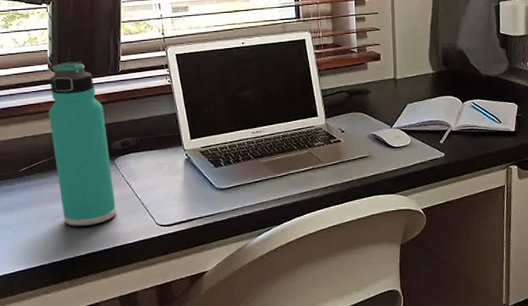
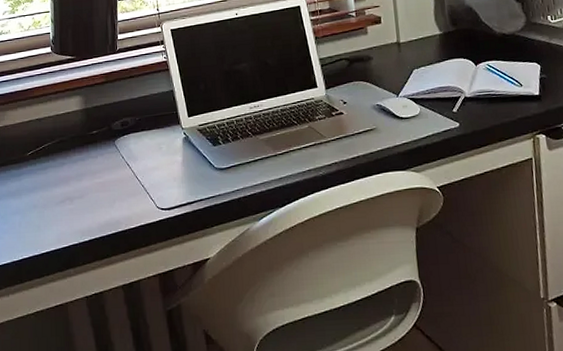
thermos bottle: present [48,61,116,226] -> none [51,42,118,211]

